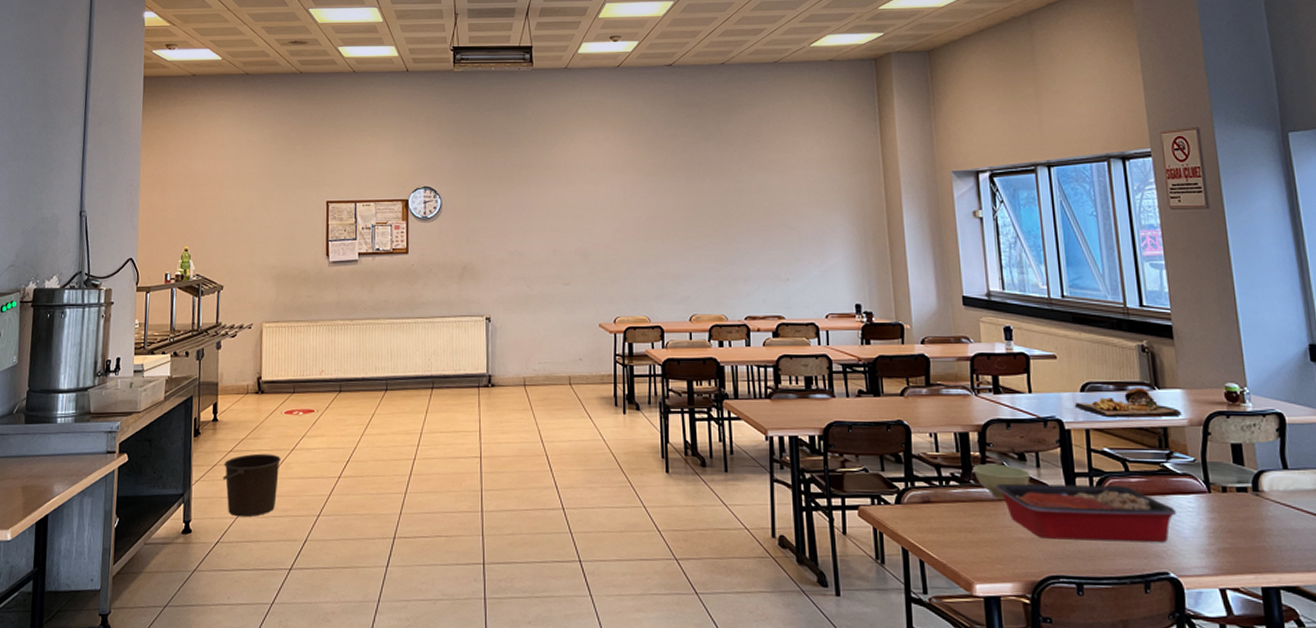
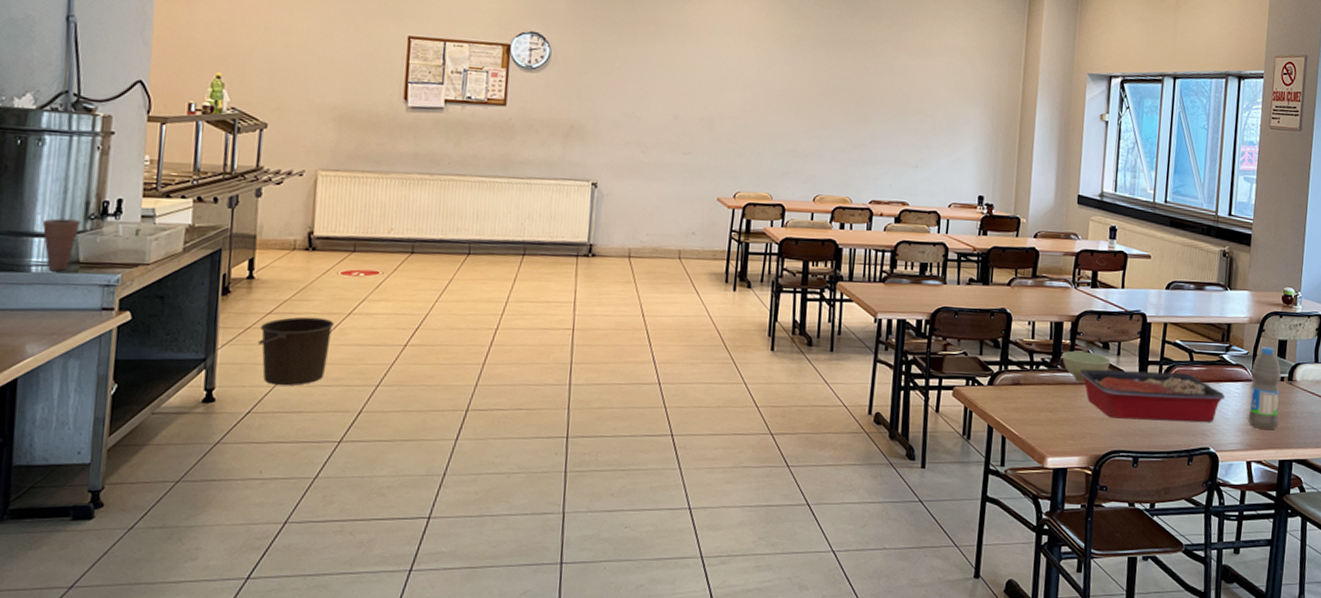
cup: none [64,377,91,422] -> present [42,218,80,272]
food tray: present [1074,387,1182,418] -> none [1158,287,1245,315]
water bottle: none [1203,451,1252,551] -> present [1248,345,1281,430]

